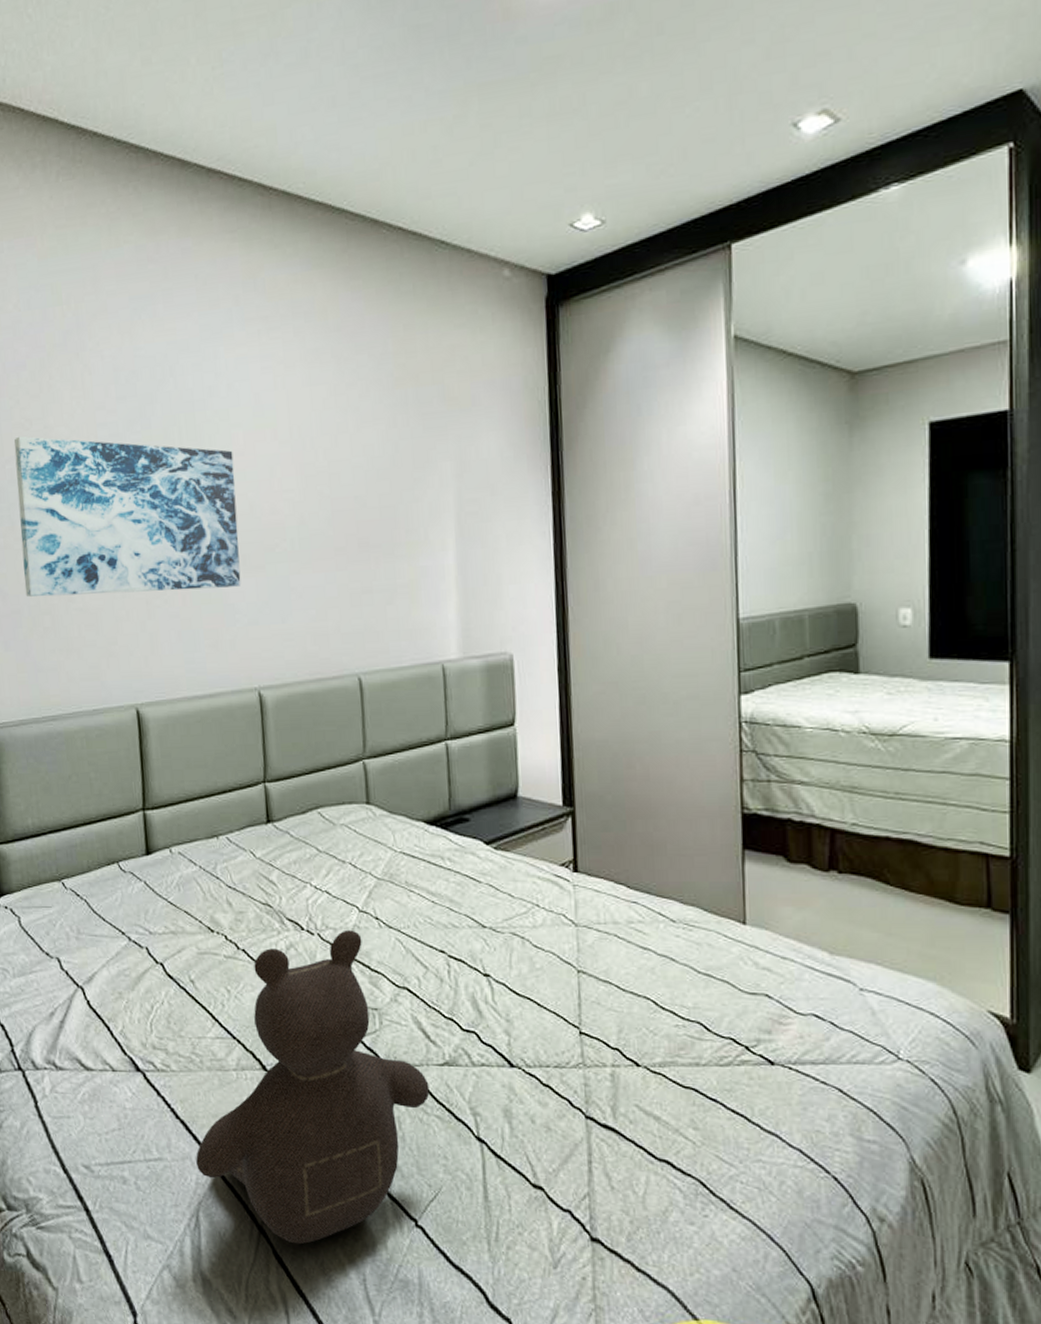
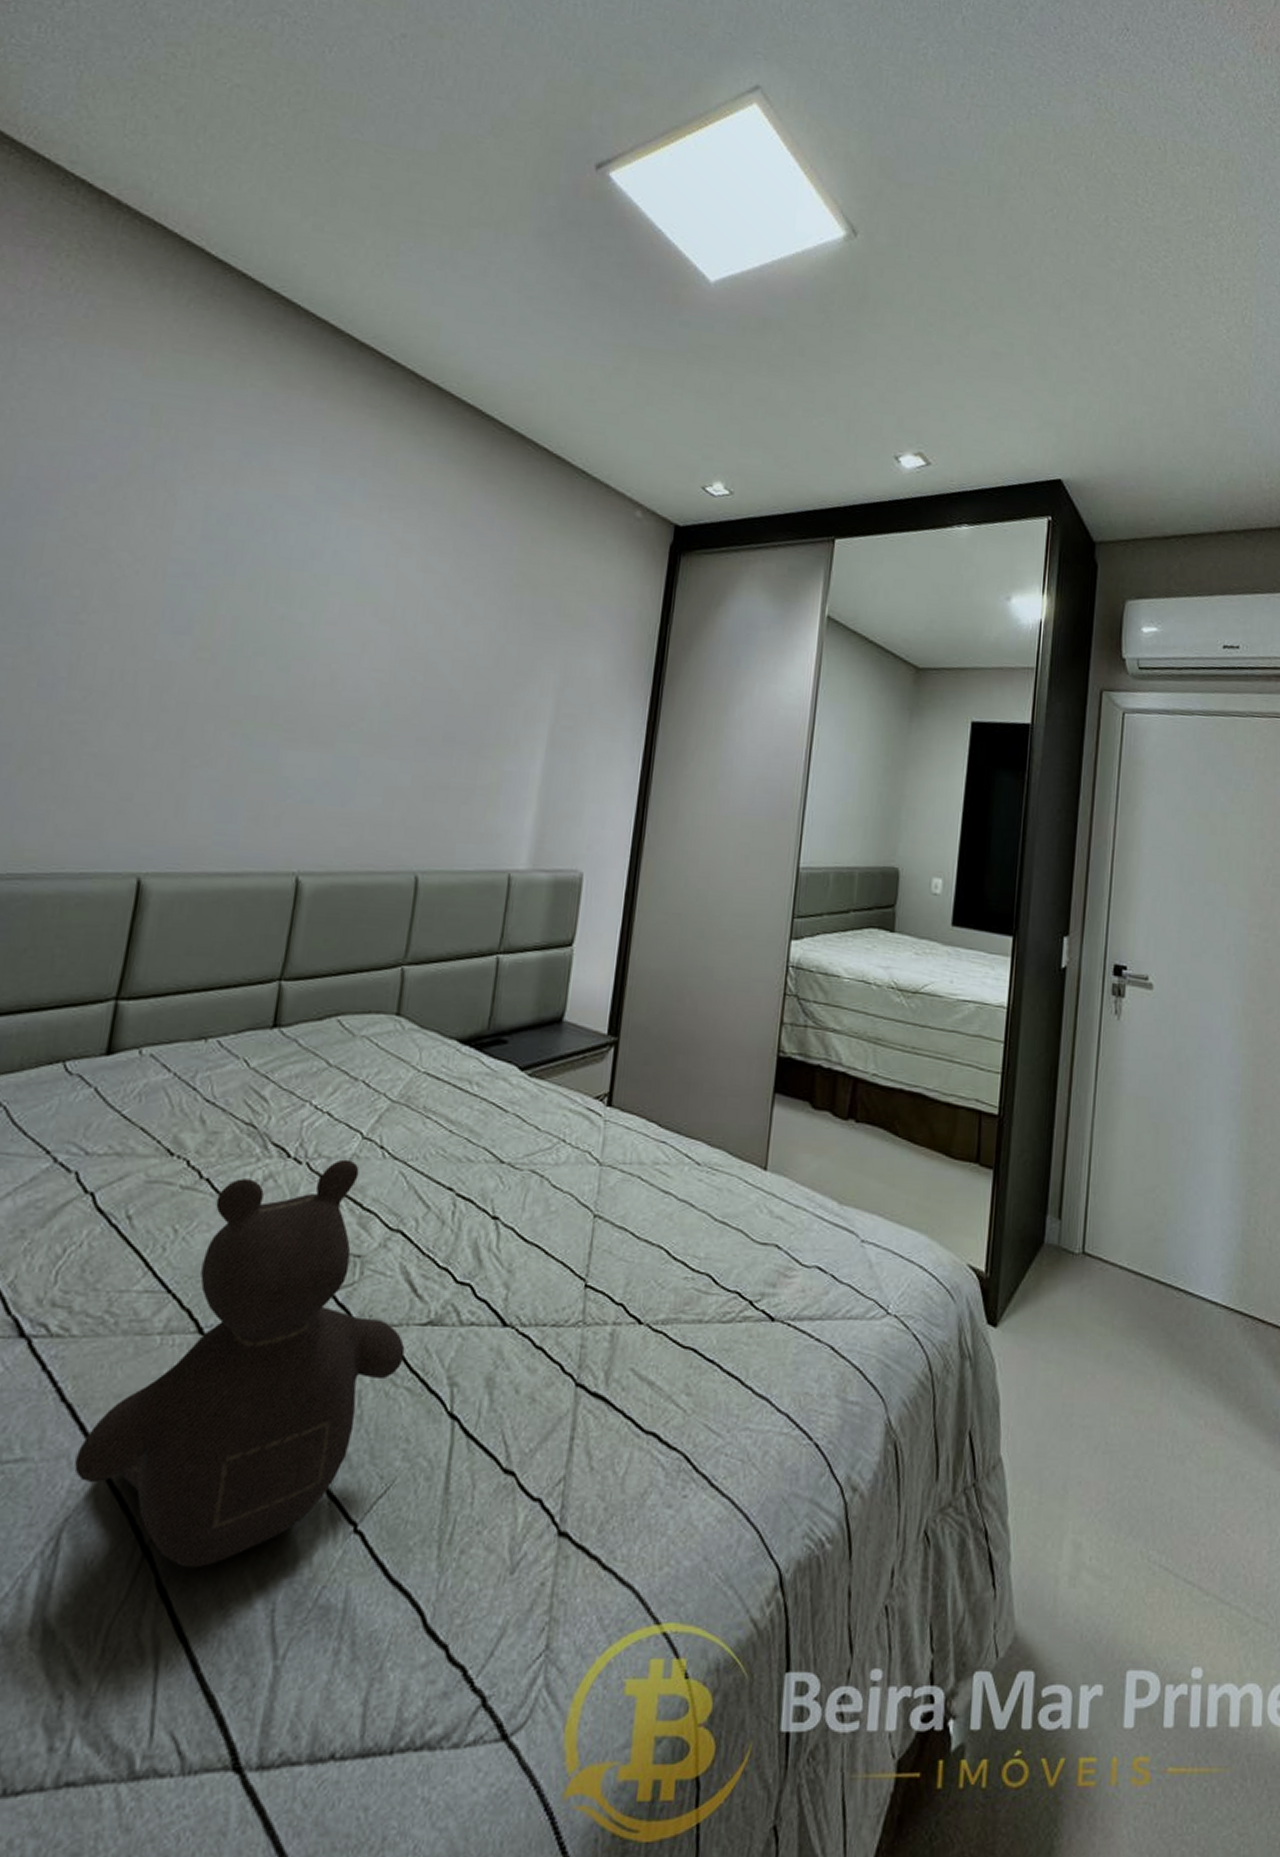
wall art: present [13,436,241,597] -> none [24,550,325,760]

